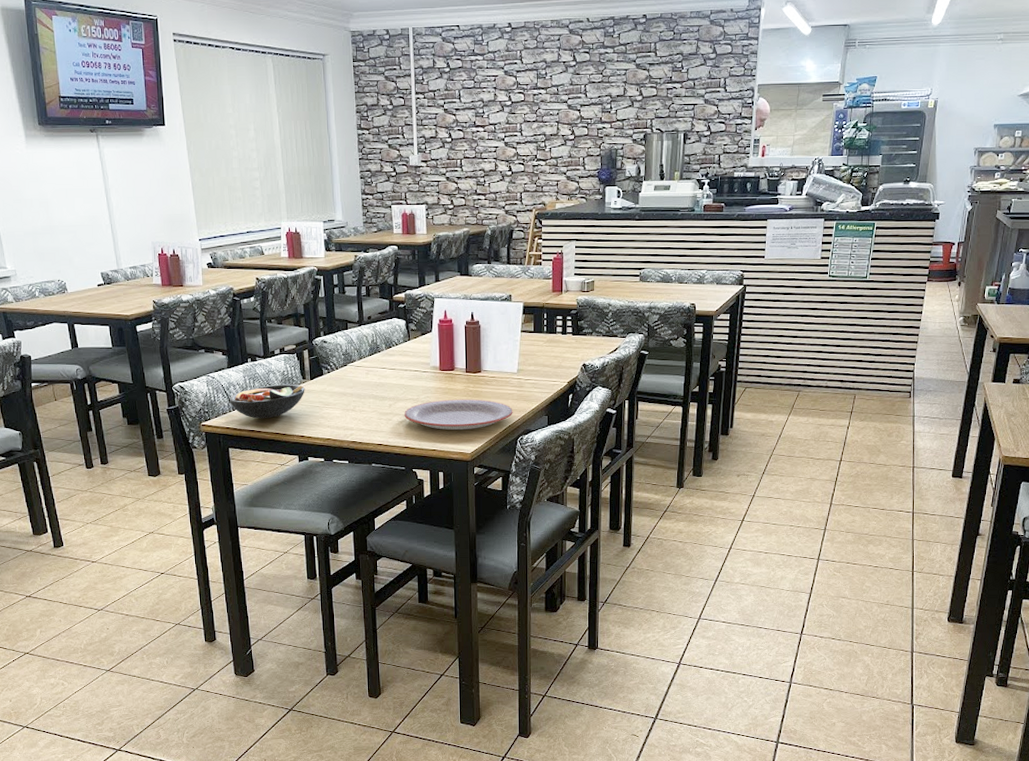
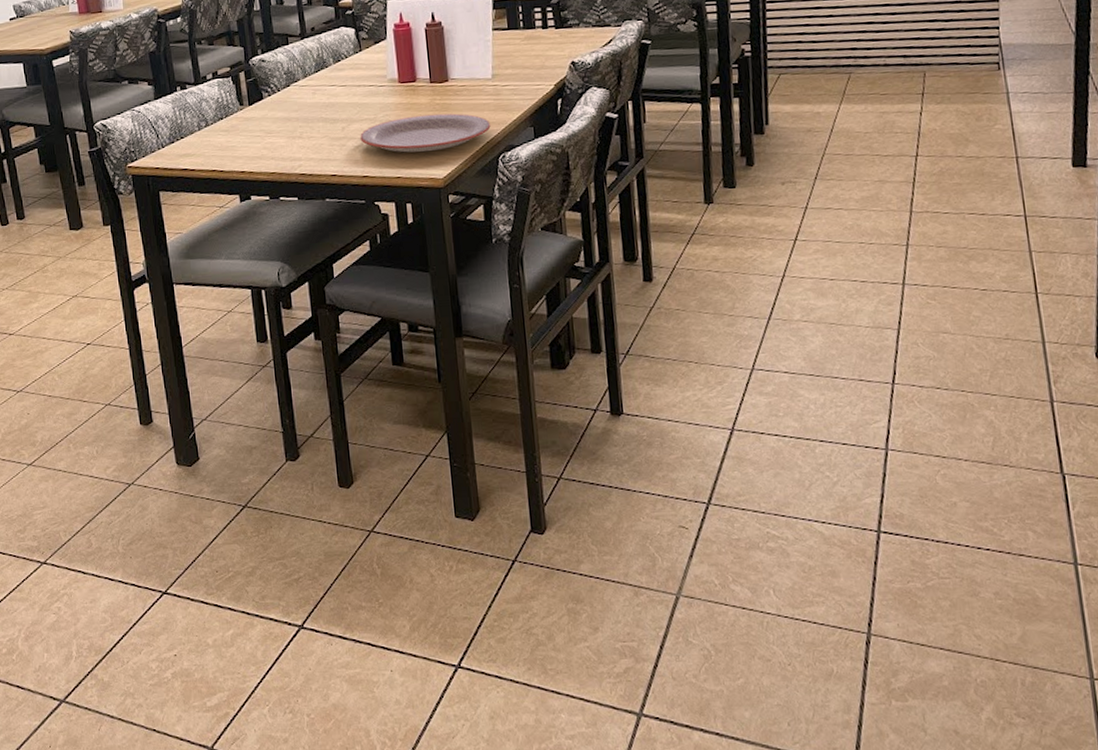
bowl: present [229,384,305,419] -> none [157,112,244,156]

